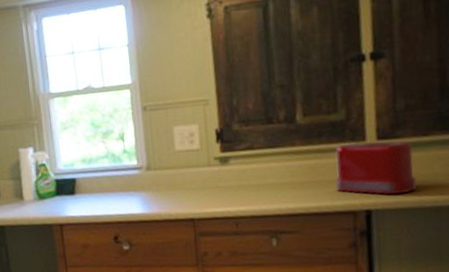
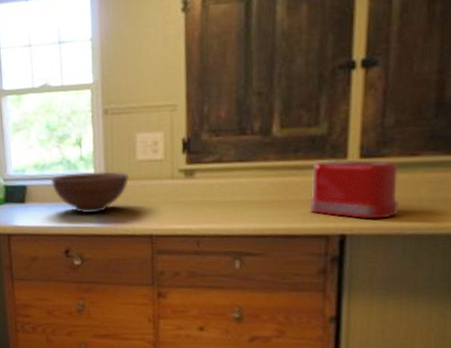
fruit bowl: none [97,162,169,202] -> present [50,171,129,214]

